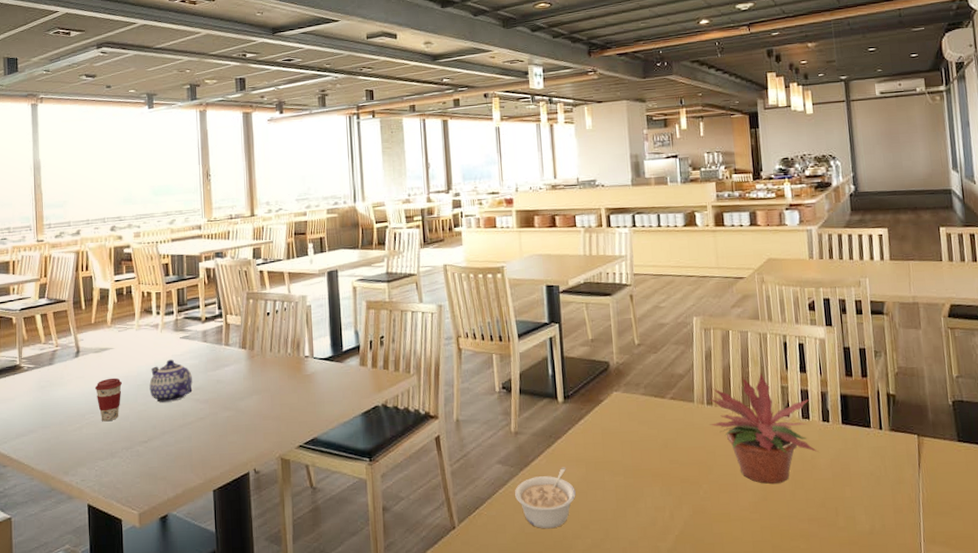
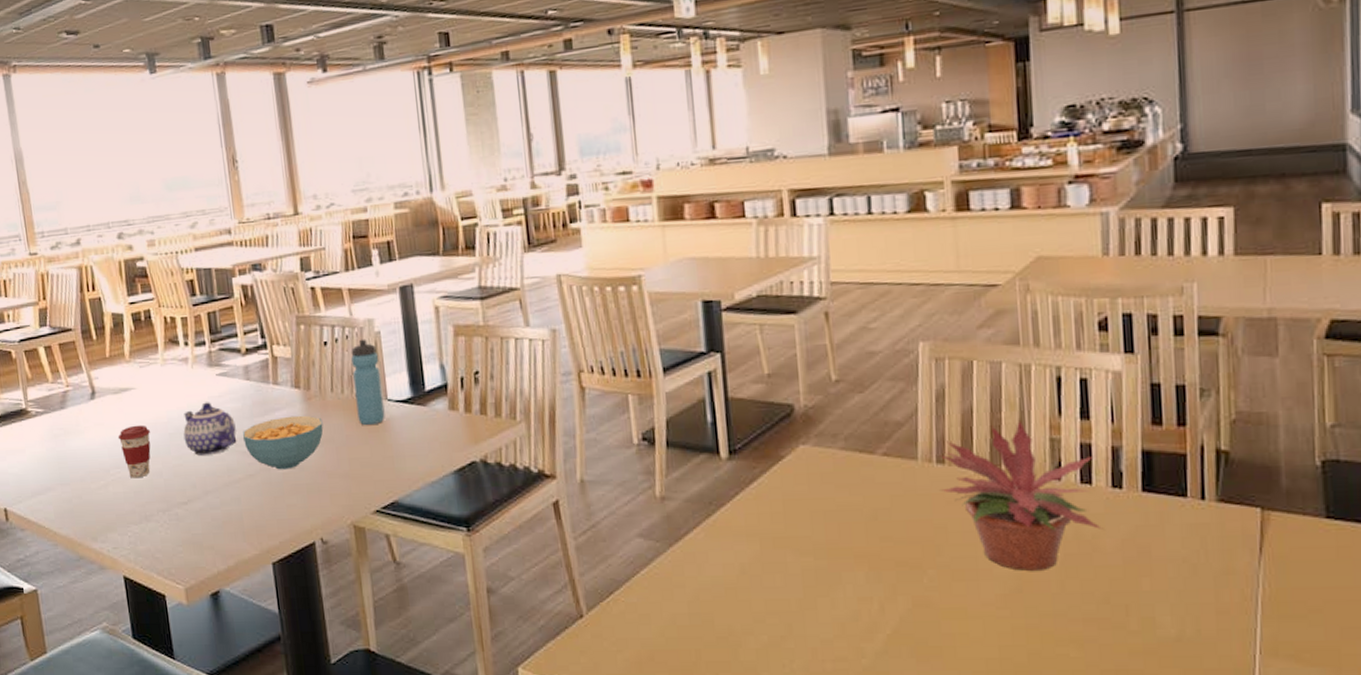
cereal bowl: none [198,370,262,414] -> present [243,415,324,470]
water bottle: none [287,310,311,378] -> present [351,339,385,426]
legume: present [514,467,576,529] -> none [661,543,746,621]

